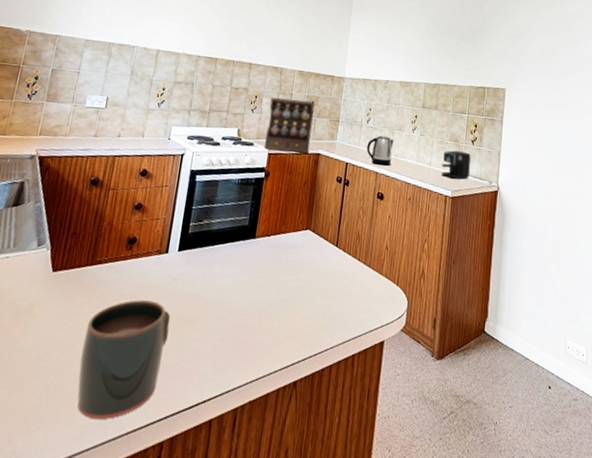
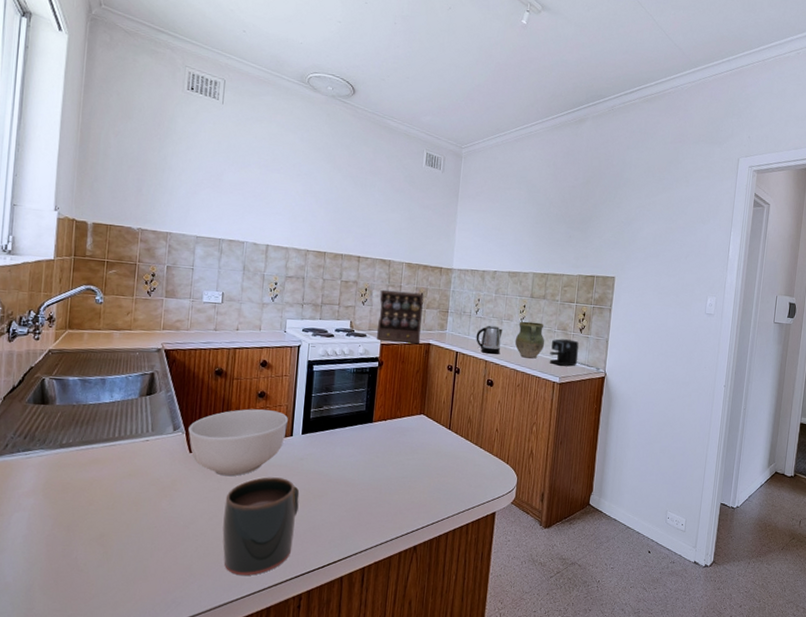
bowl: none [54,222,166,299] -> present [188,409,289,477]
ceramic jug: none [406,131,437,171] -> present [515,321,545,359]

